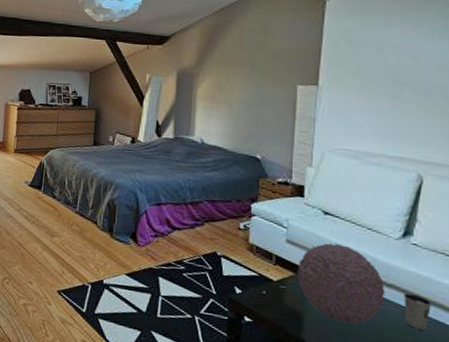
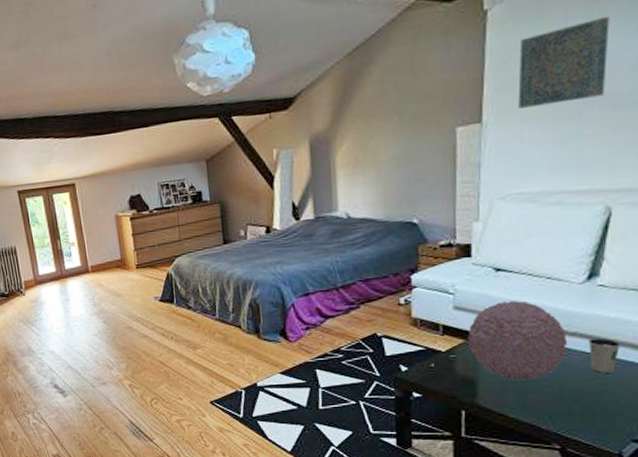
wall art: none [348,23,420,83] -> present [518,16,610,109]

